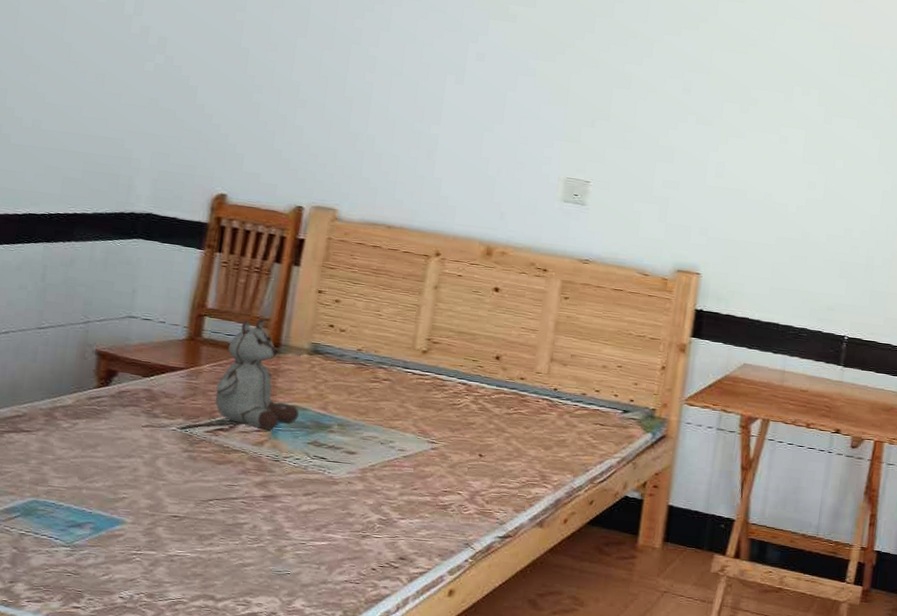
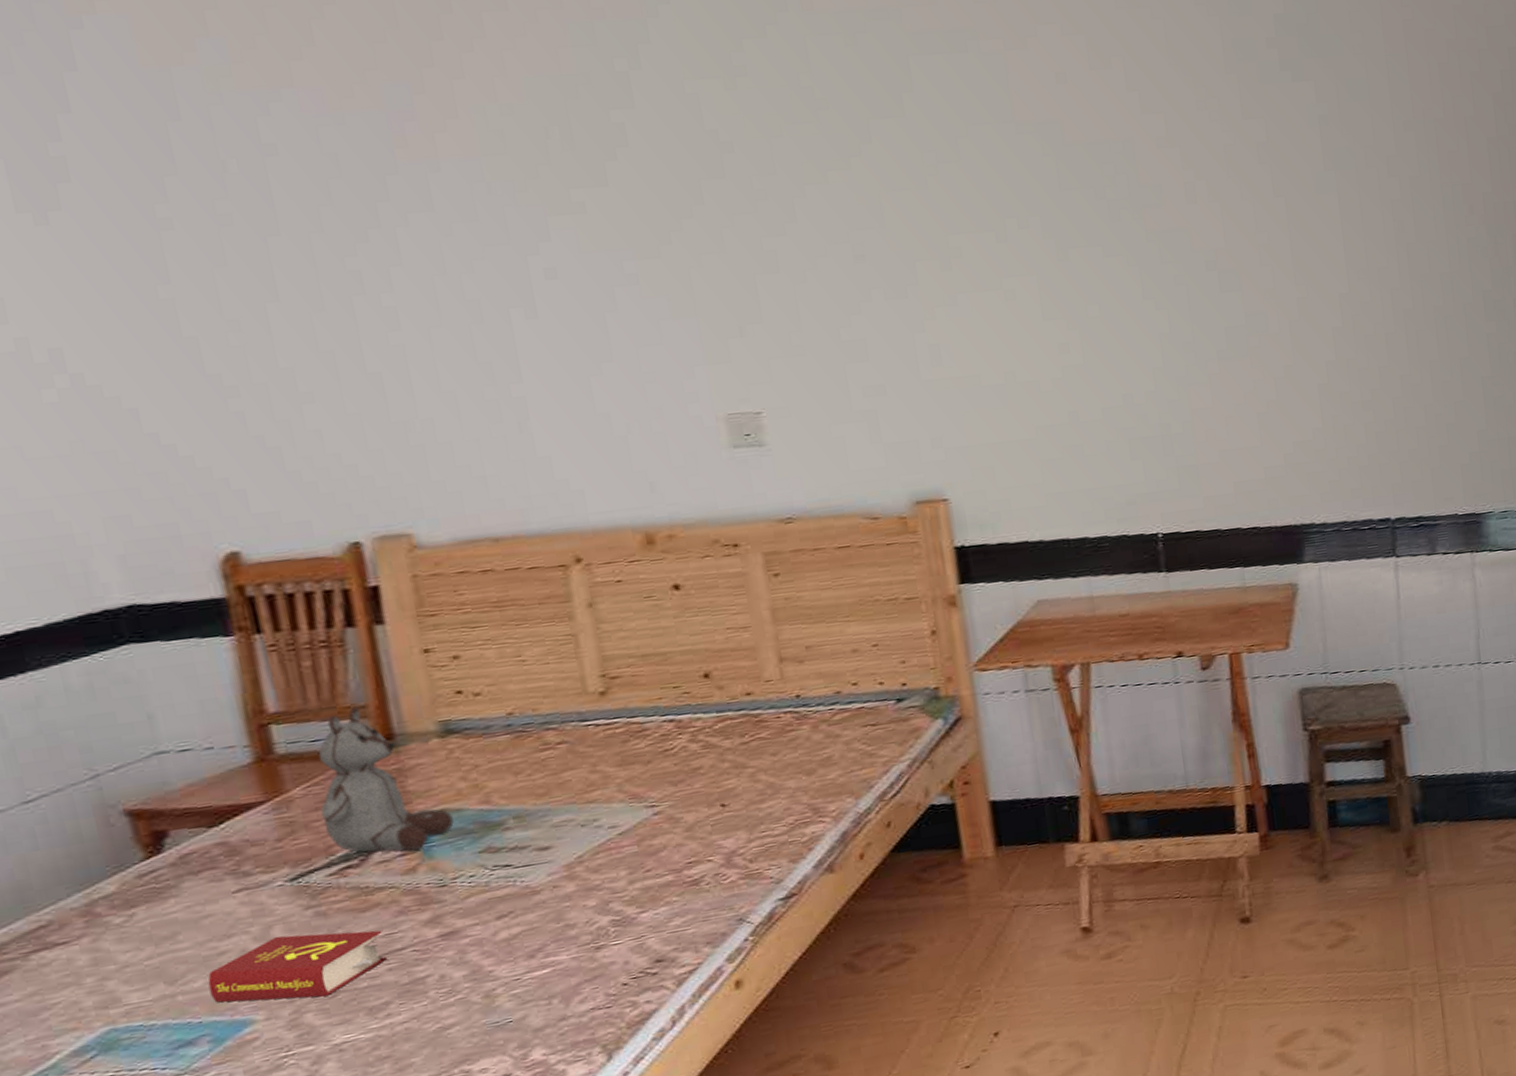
book: none [104,465,227,518] -> present [207,930,388,1003]

